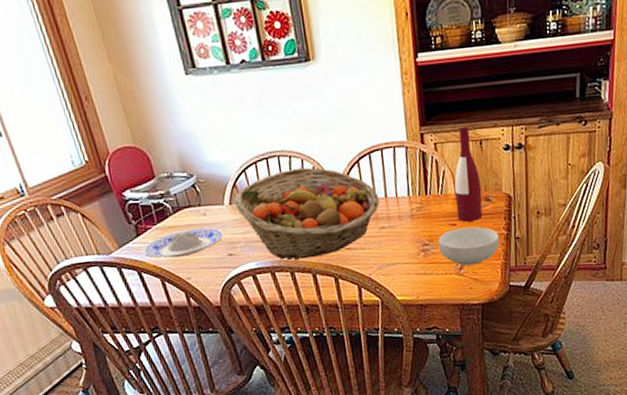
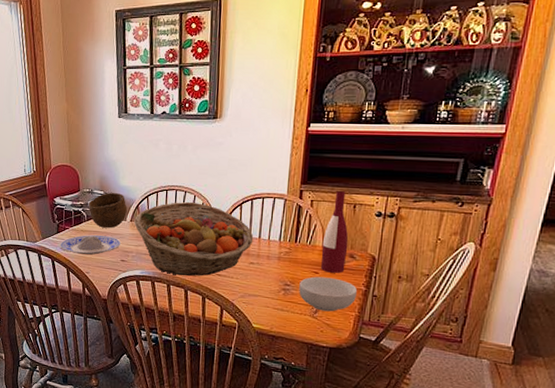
bowl: none [170,172,223,220] -> present [88,193,127,229]

